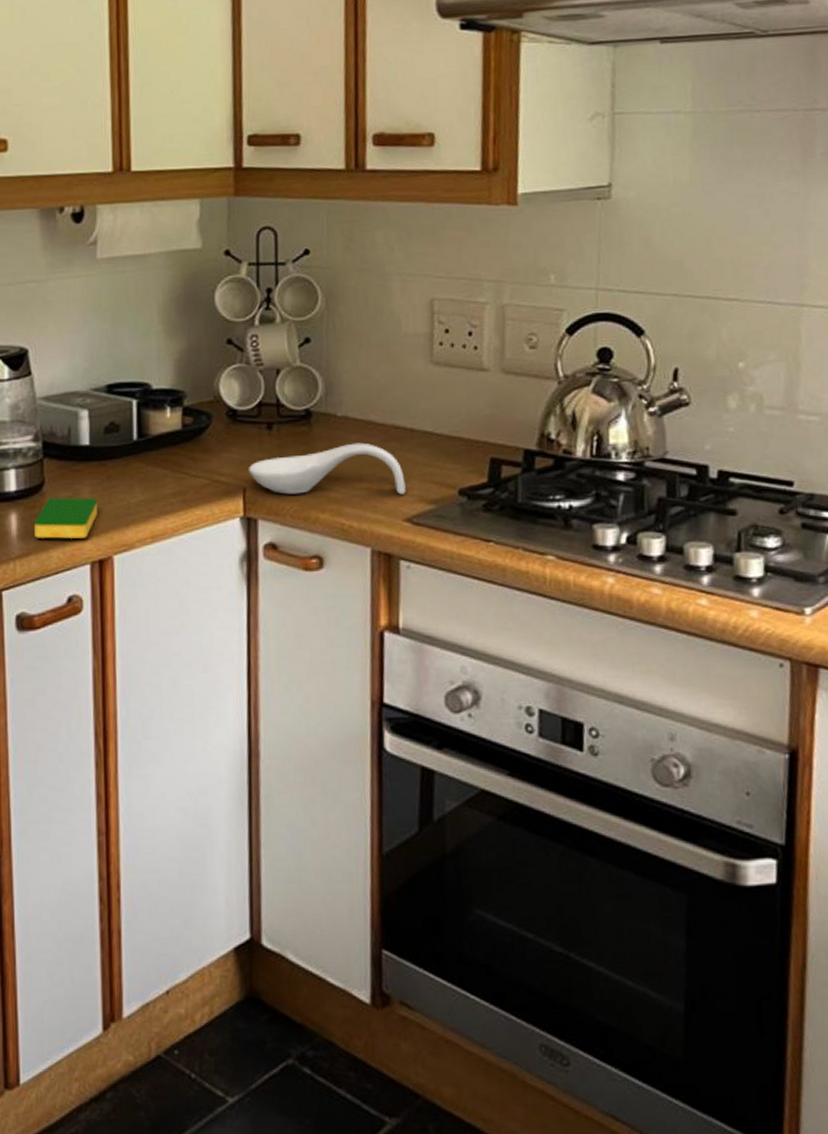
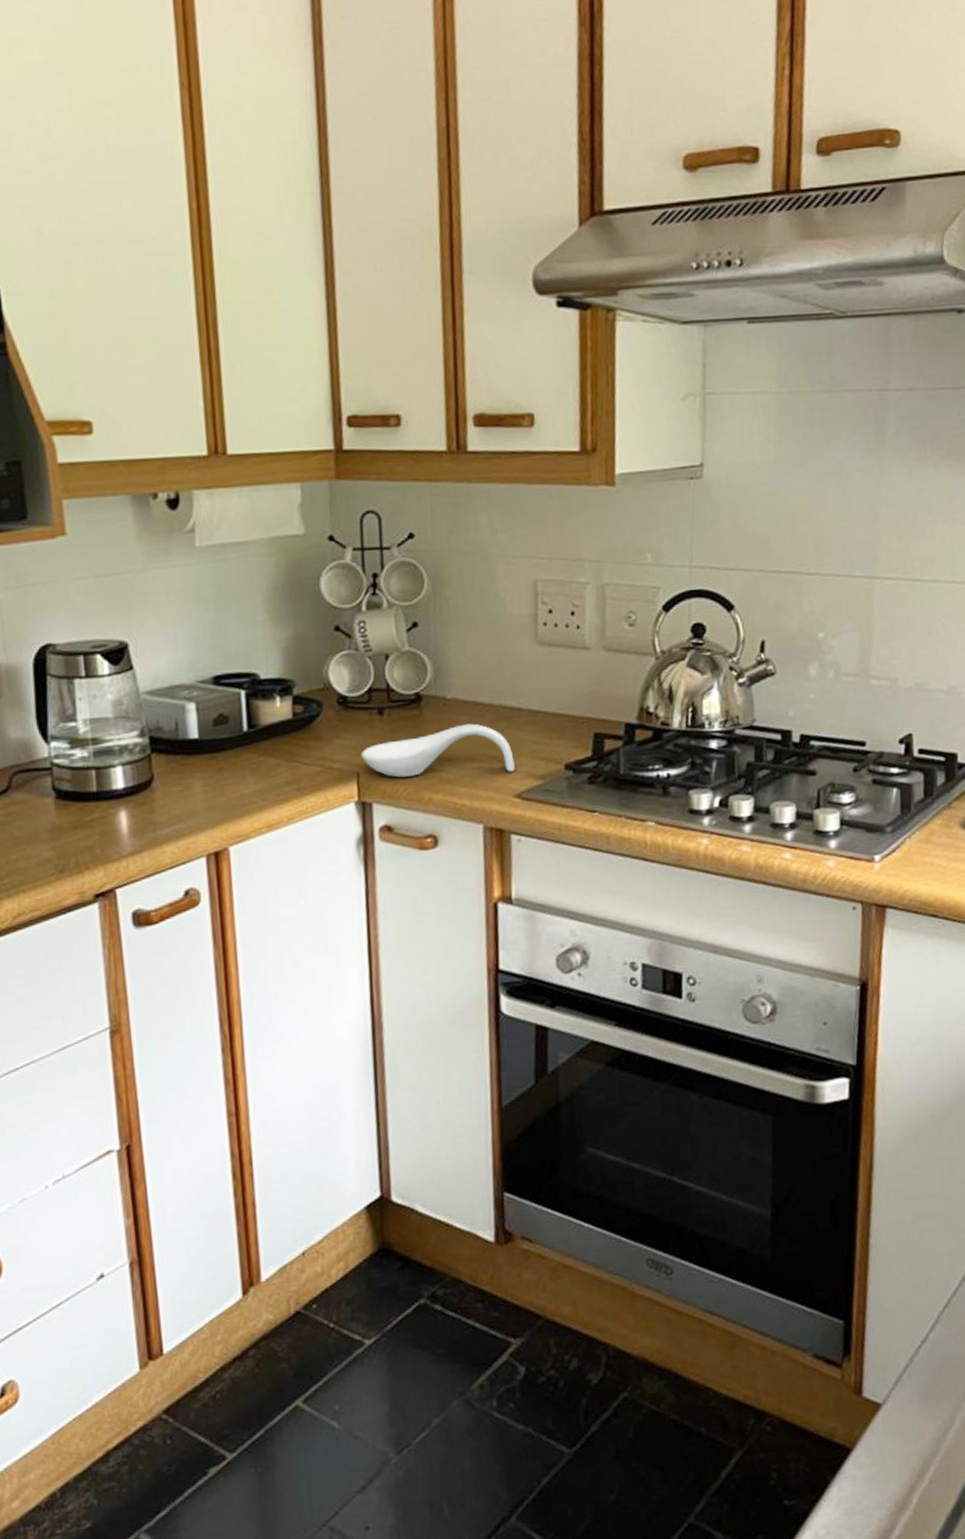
dish sponge: present [34,497,98,539] -> none [145,791,211,835]

